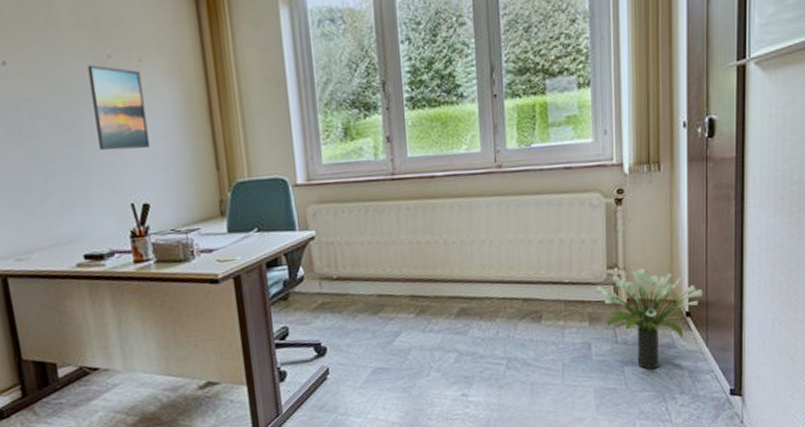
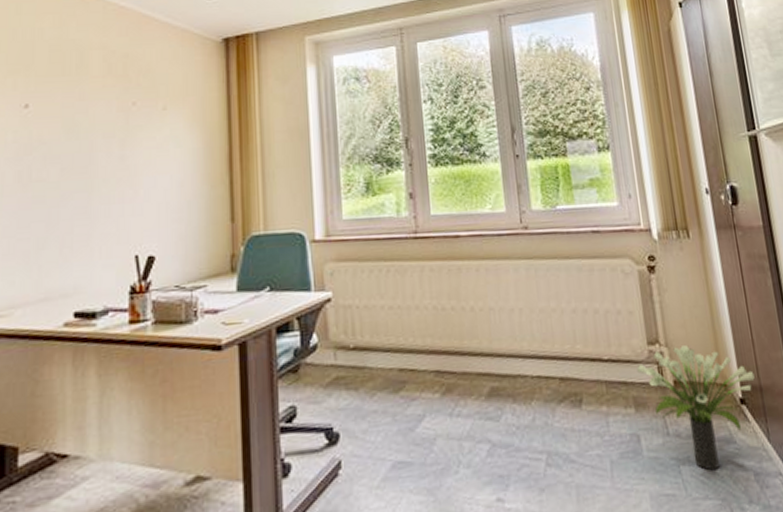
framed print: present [87,65,150,151] -> none [111,111,164,198]

